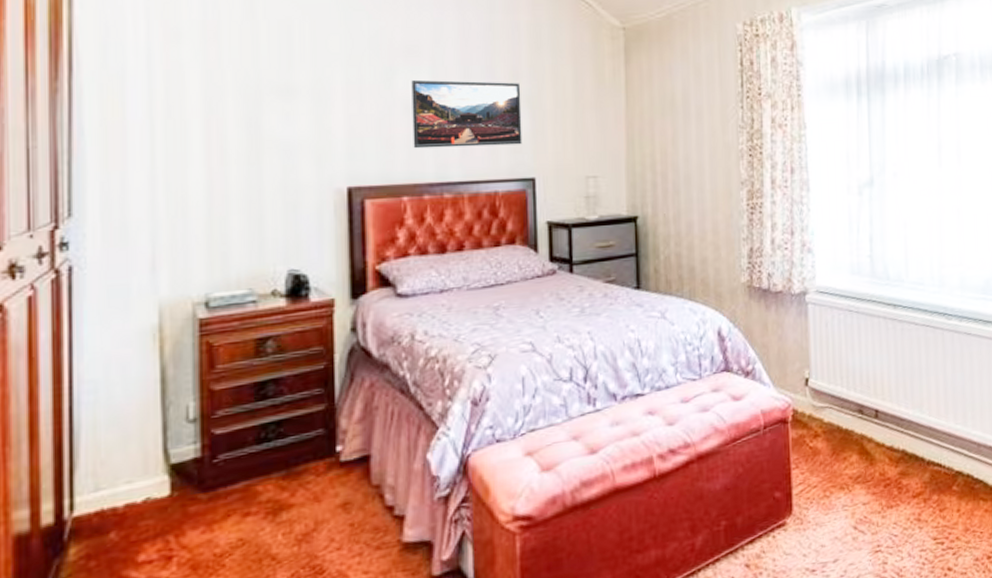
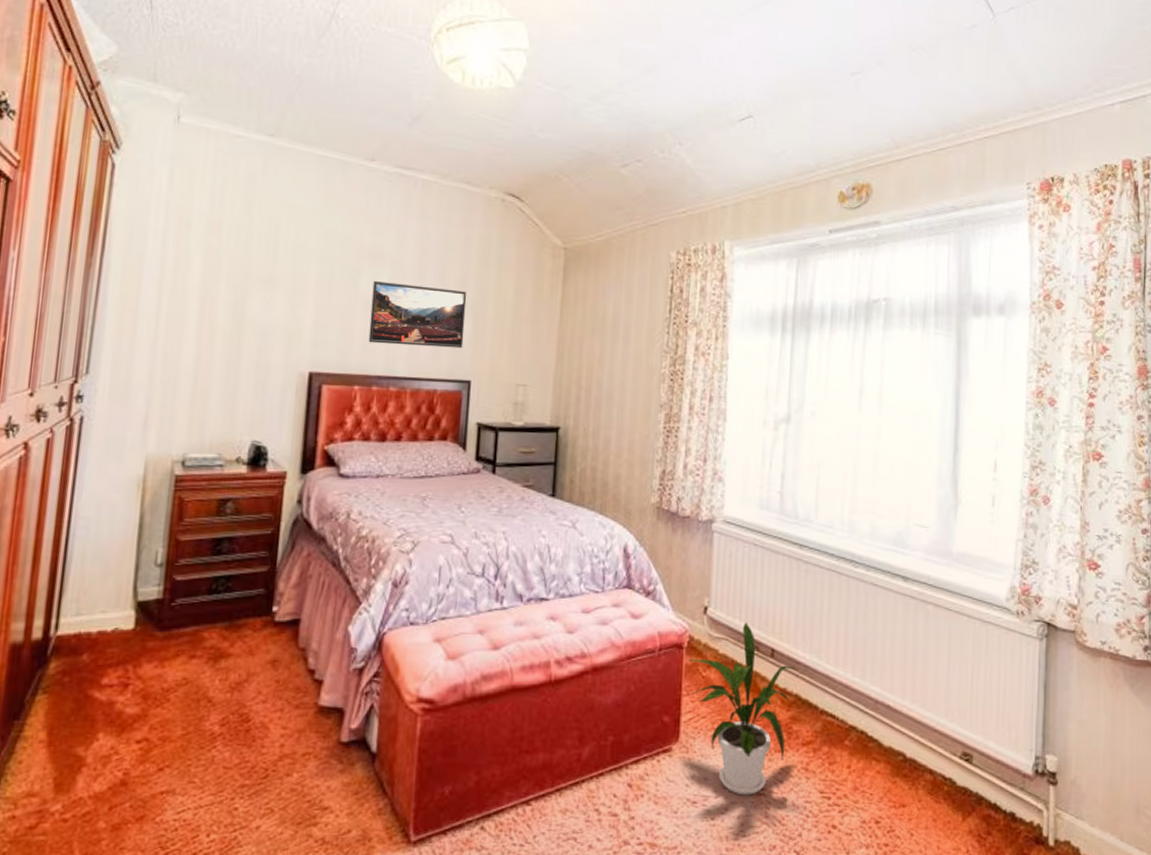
house plant: none [795,388,902,556] -> present [689,622,798,795]

